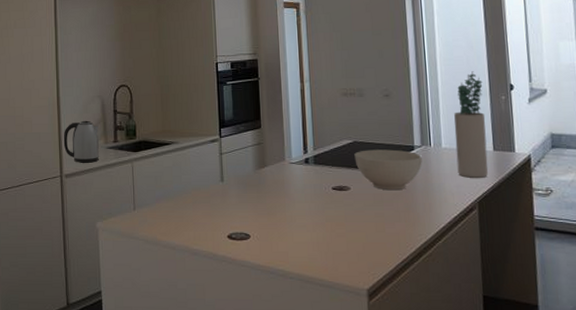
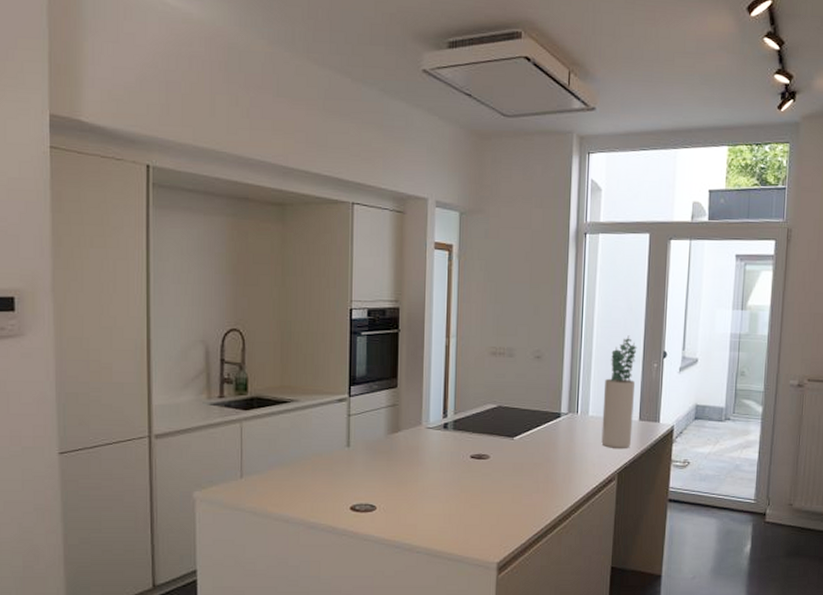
kettle: present [63,120,99,163] -> none [153,370,200,421]
bowl: present [354,149,422,191] -> none [497,415,567,460]

